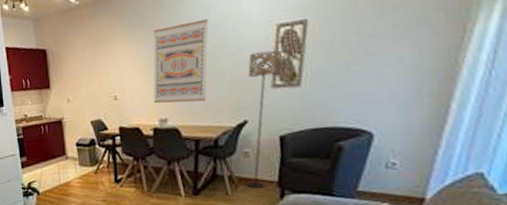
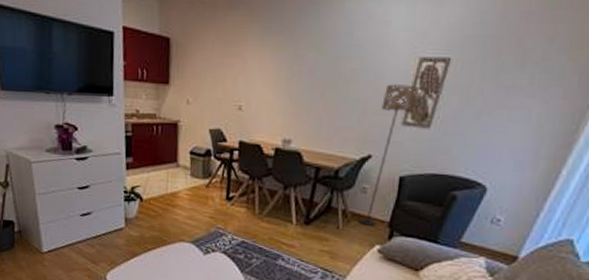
wall art: present [153,19,209,104] -> none [279,37,352,127]

